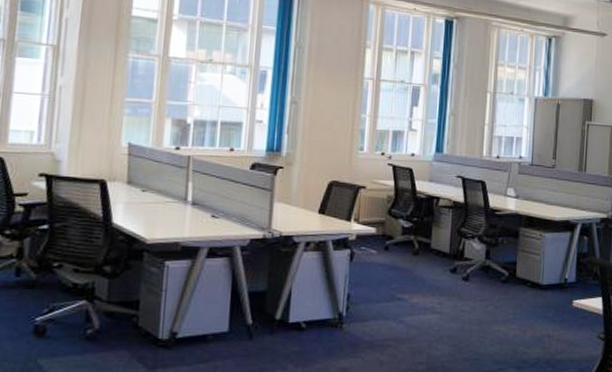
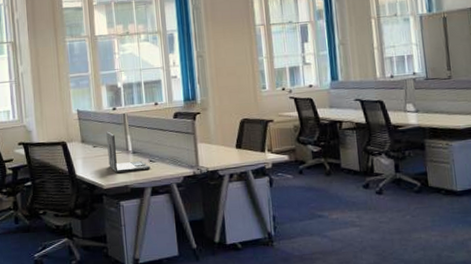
laptop: none [158,174,212,227] -> present [106,131,151,173]

